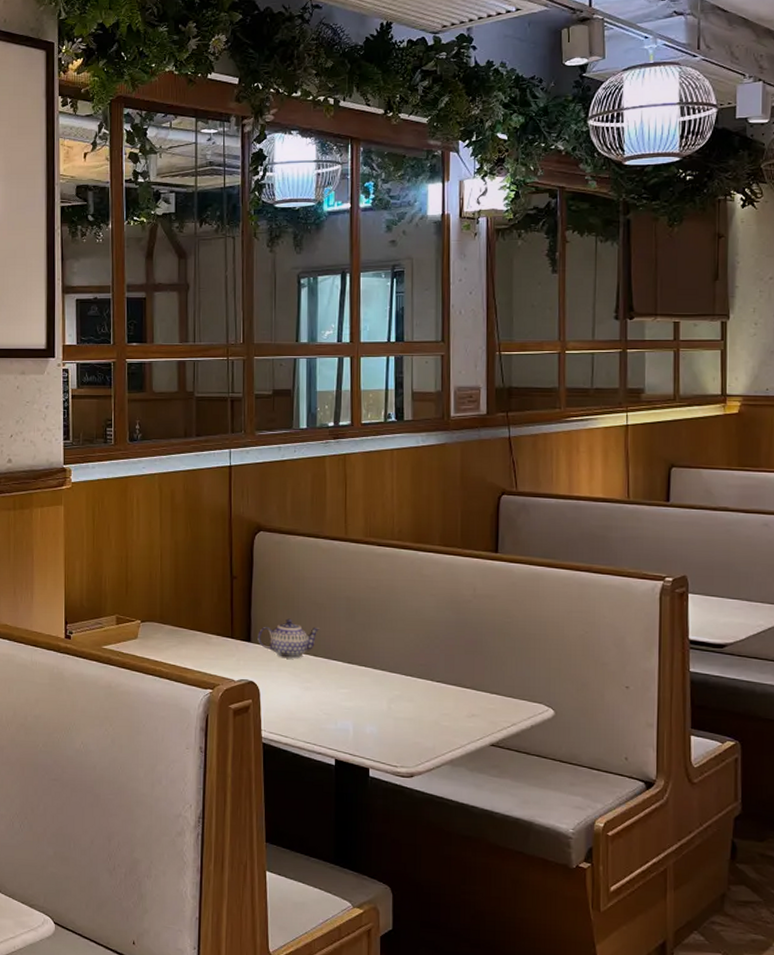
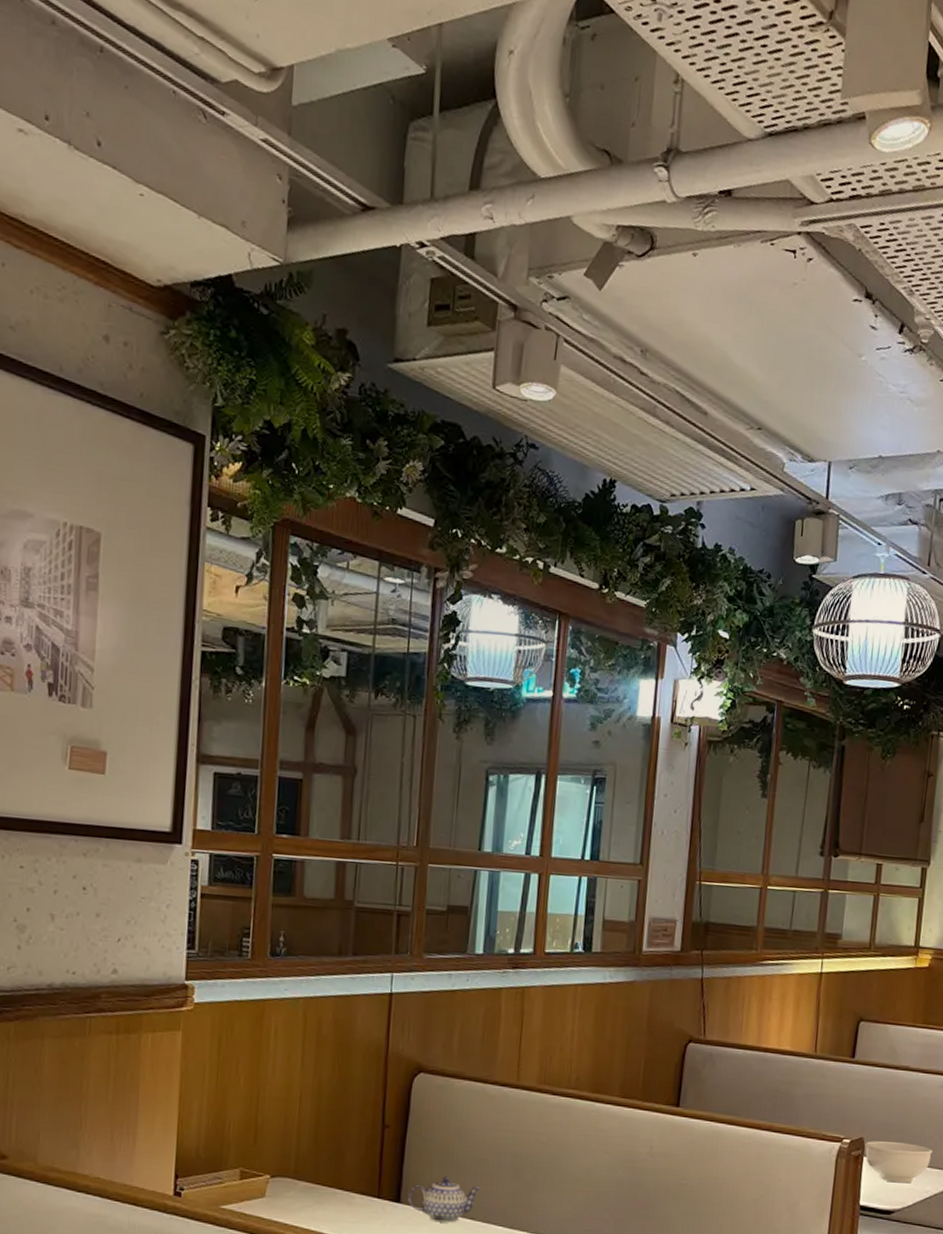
soup bowl: none [689,578,761,618] -> present [865,1141,932,1183]

